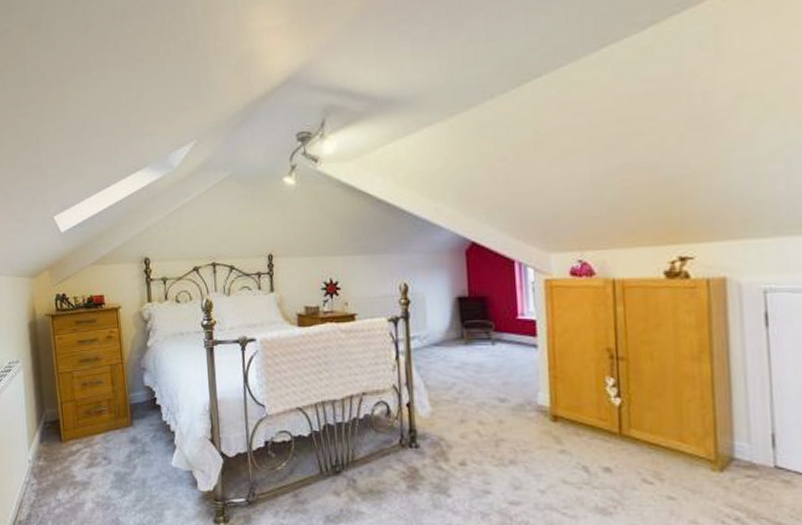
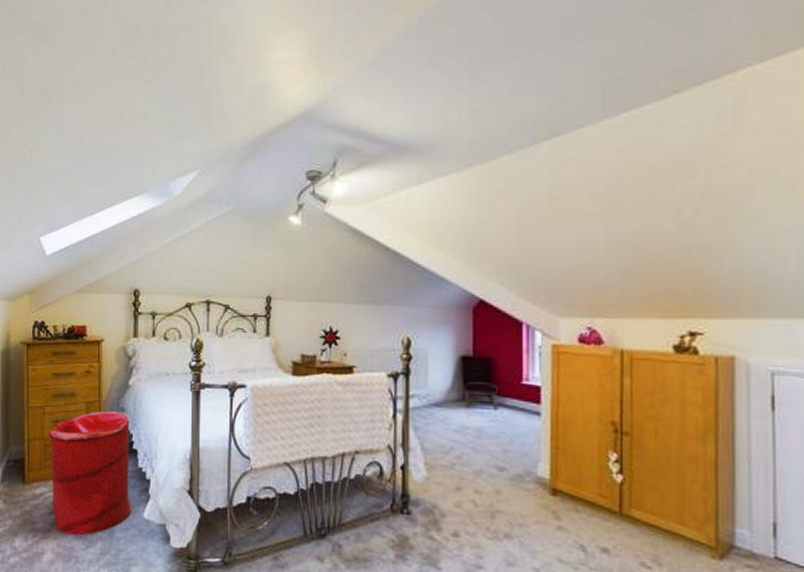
laundry hamper: none [78,371,160,486] -> present [47,411,131,536]

